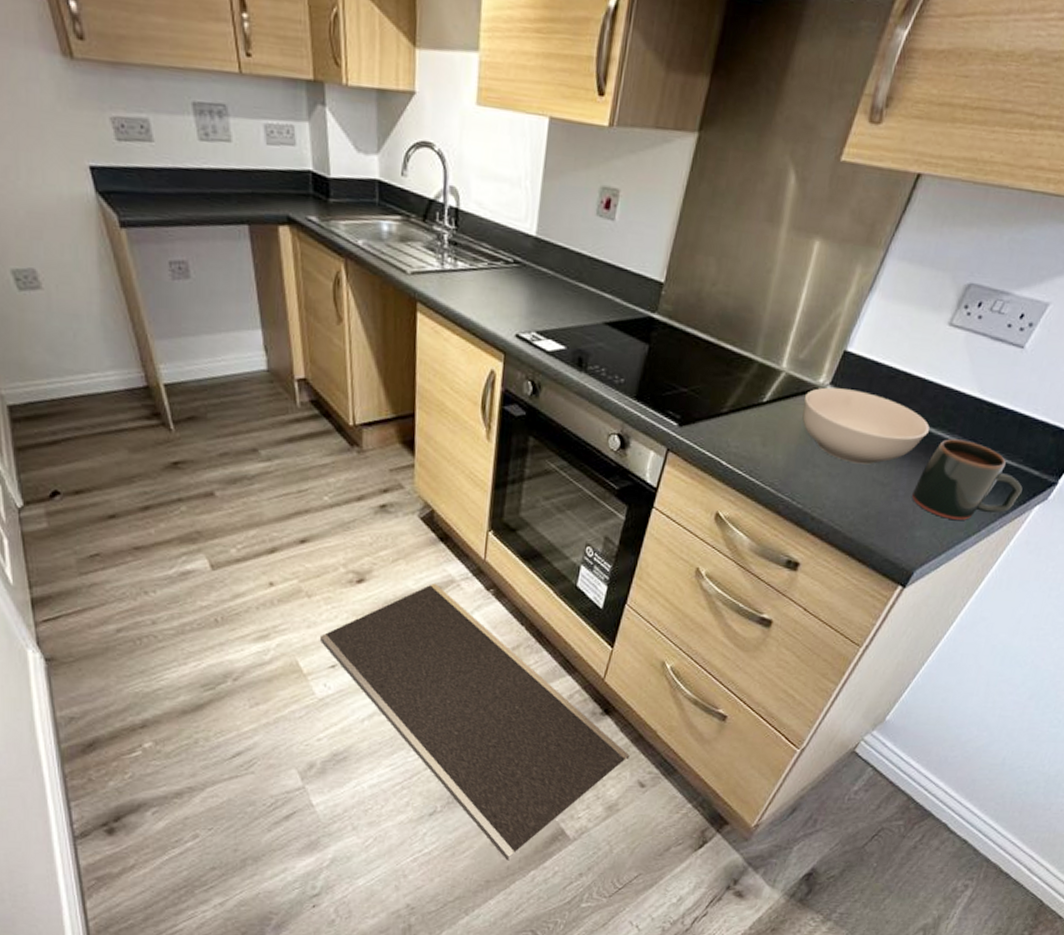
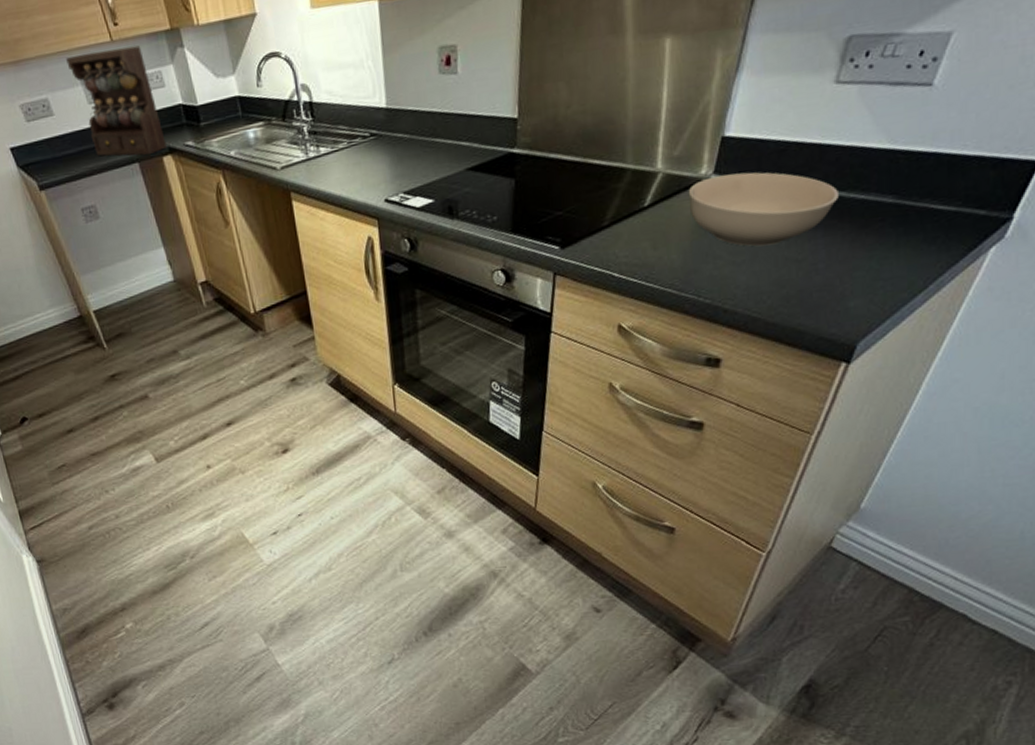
spice rack: none [180,77,285,220] -> present [66,45,167,157]
door mat: present [319,583,630,861] -> none [258,441,578,701]
mug: present [912,438,1023,520] -> none [835,195,969,282]

